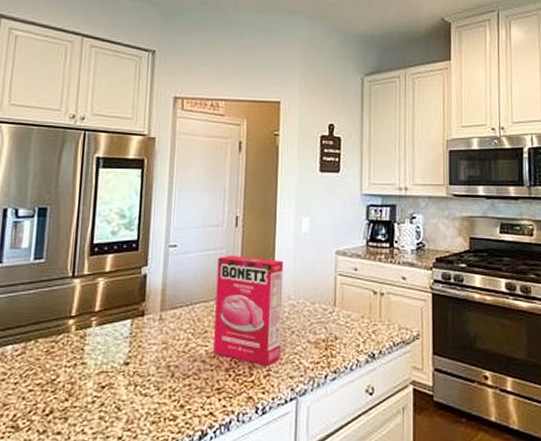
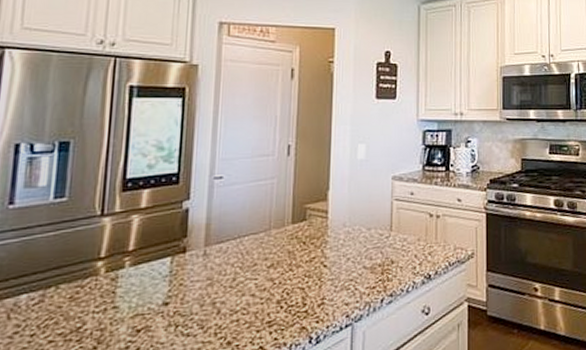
cereal box: present [212,254,284,366] -> none [262,184,339,295]

